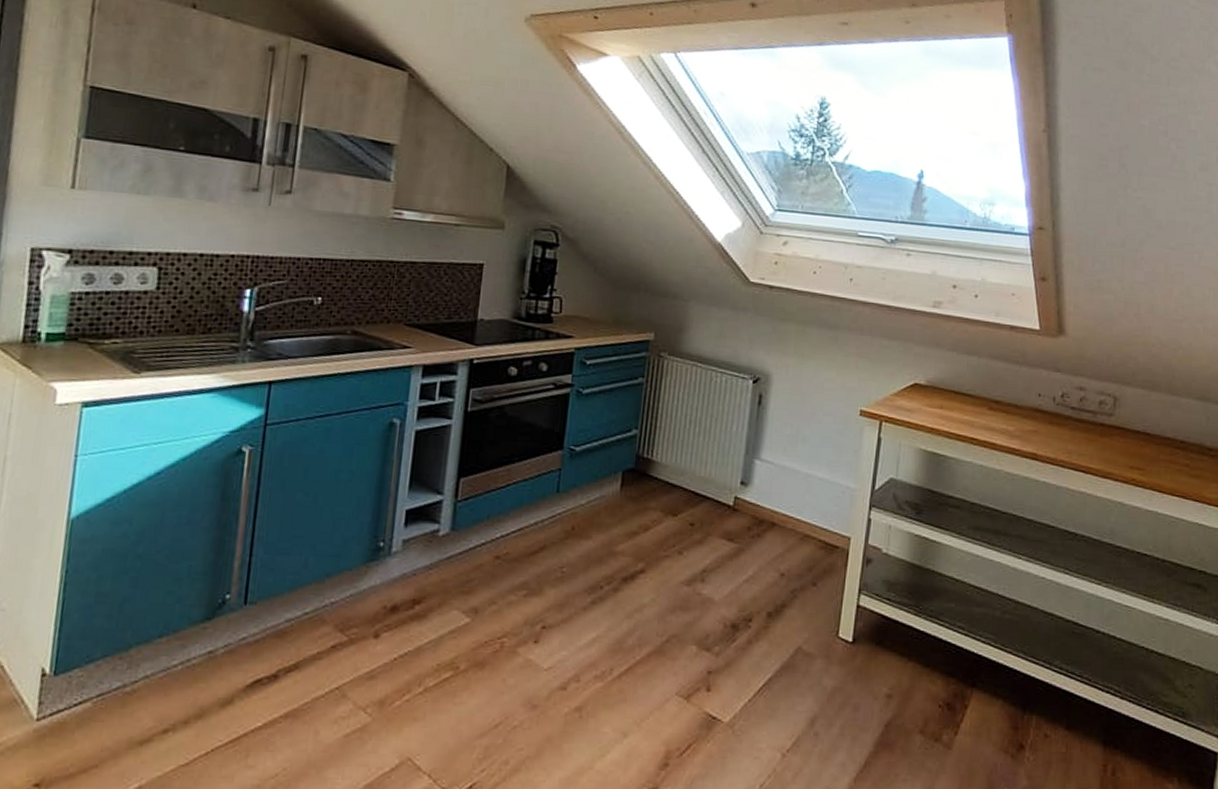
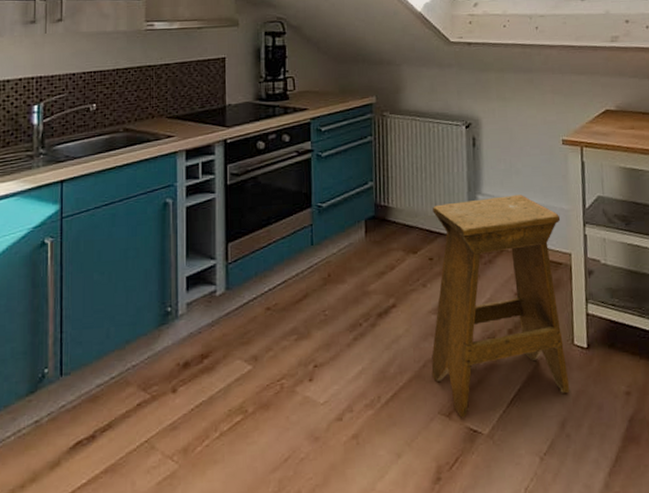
stool: none [674,464,845,702] -> present [431,195,570,418]

